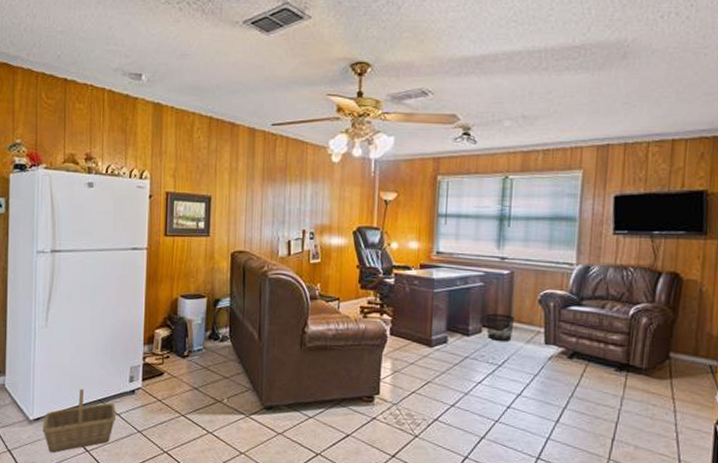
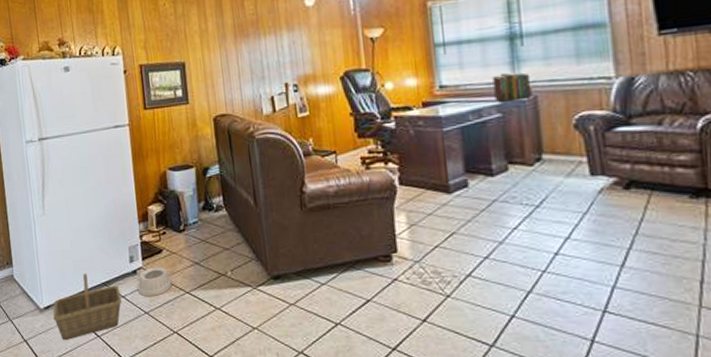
pet bowl: none [133,388,169,417] -> present [137,267,172,297]
books: none [480,248,510,274] -> present [492,72,531,102]
waste bin: present [485,313,515,341] -> none [510,146,548,178]

